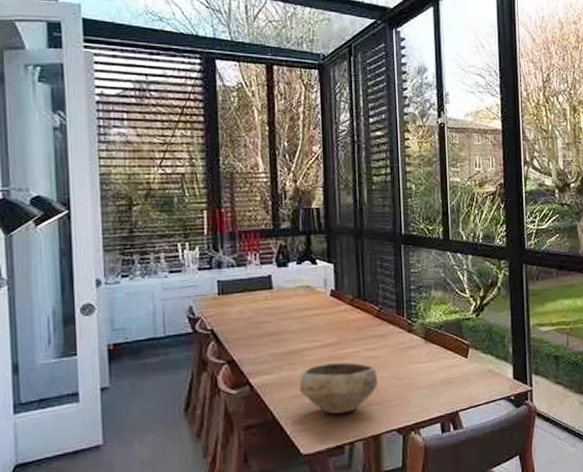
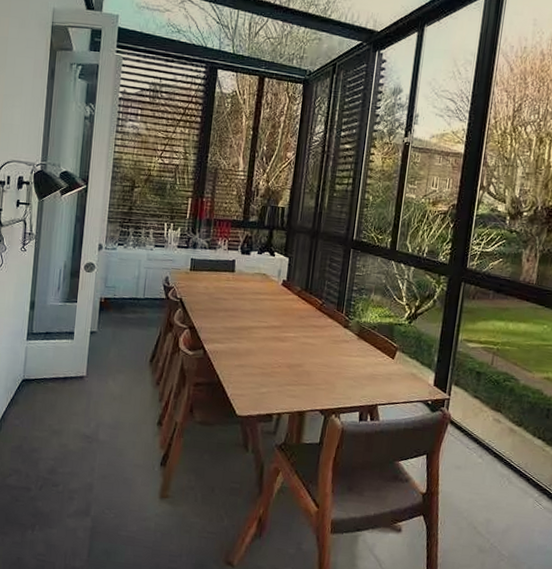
bowl: present [299,362,379,415] -> none [243,342,311,388]

